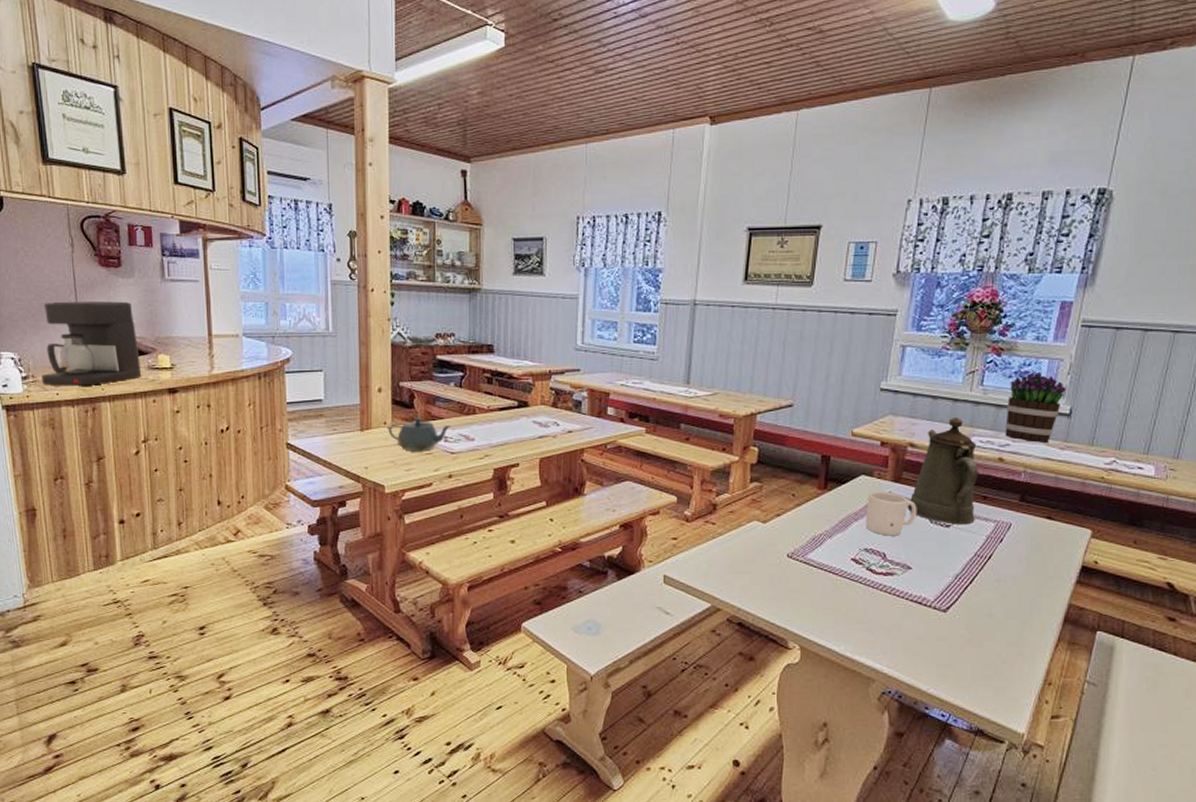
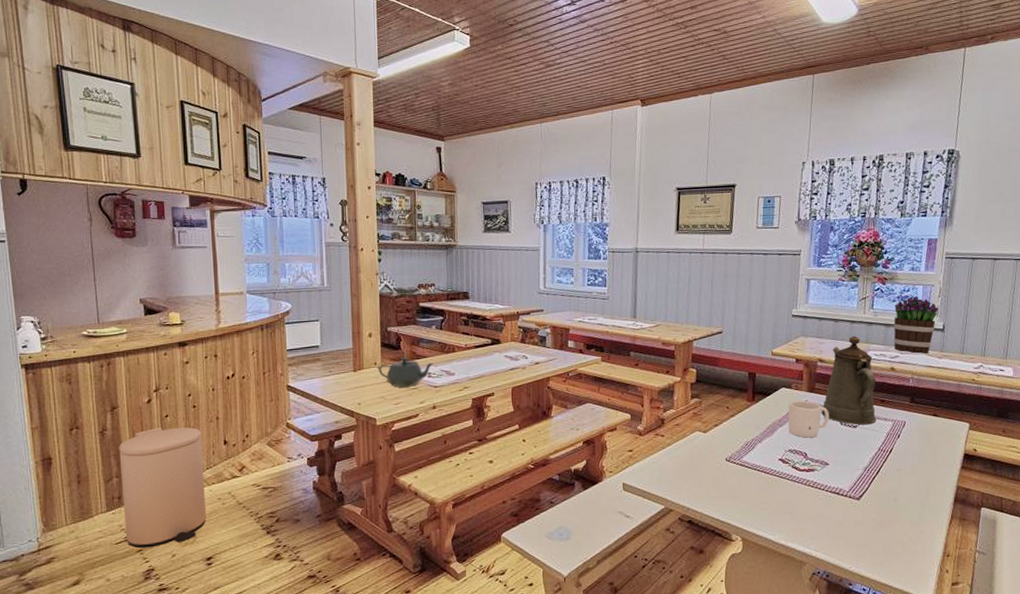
coffee maker: present [41,300,142,386] -> none [59,267,154,344]
pedal bin: none [106,482,199,611] -> present [119,427,207,548]

